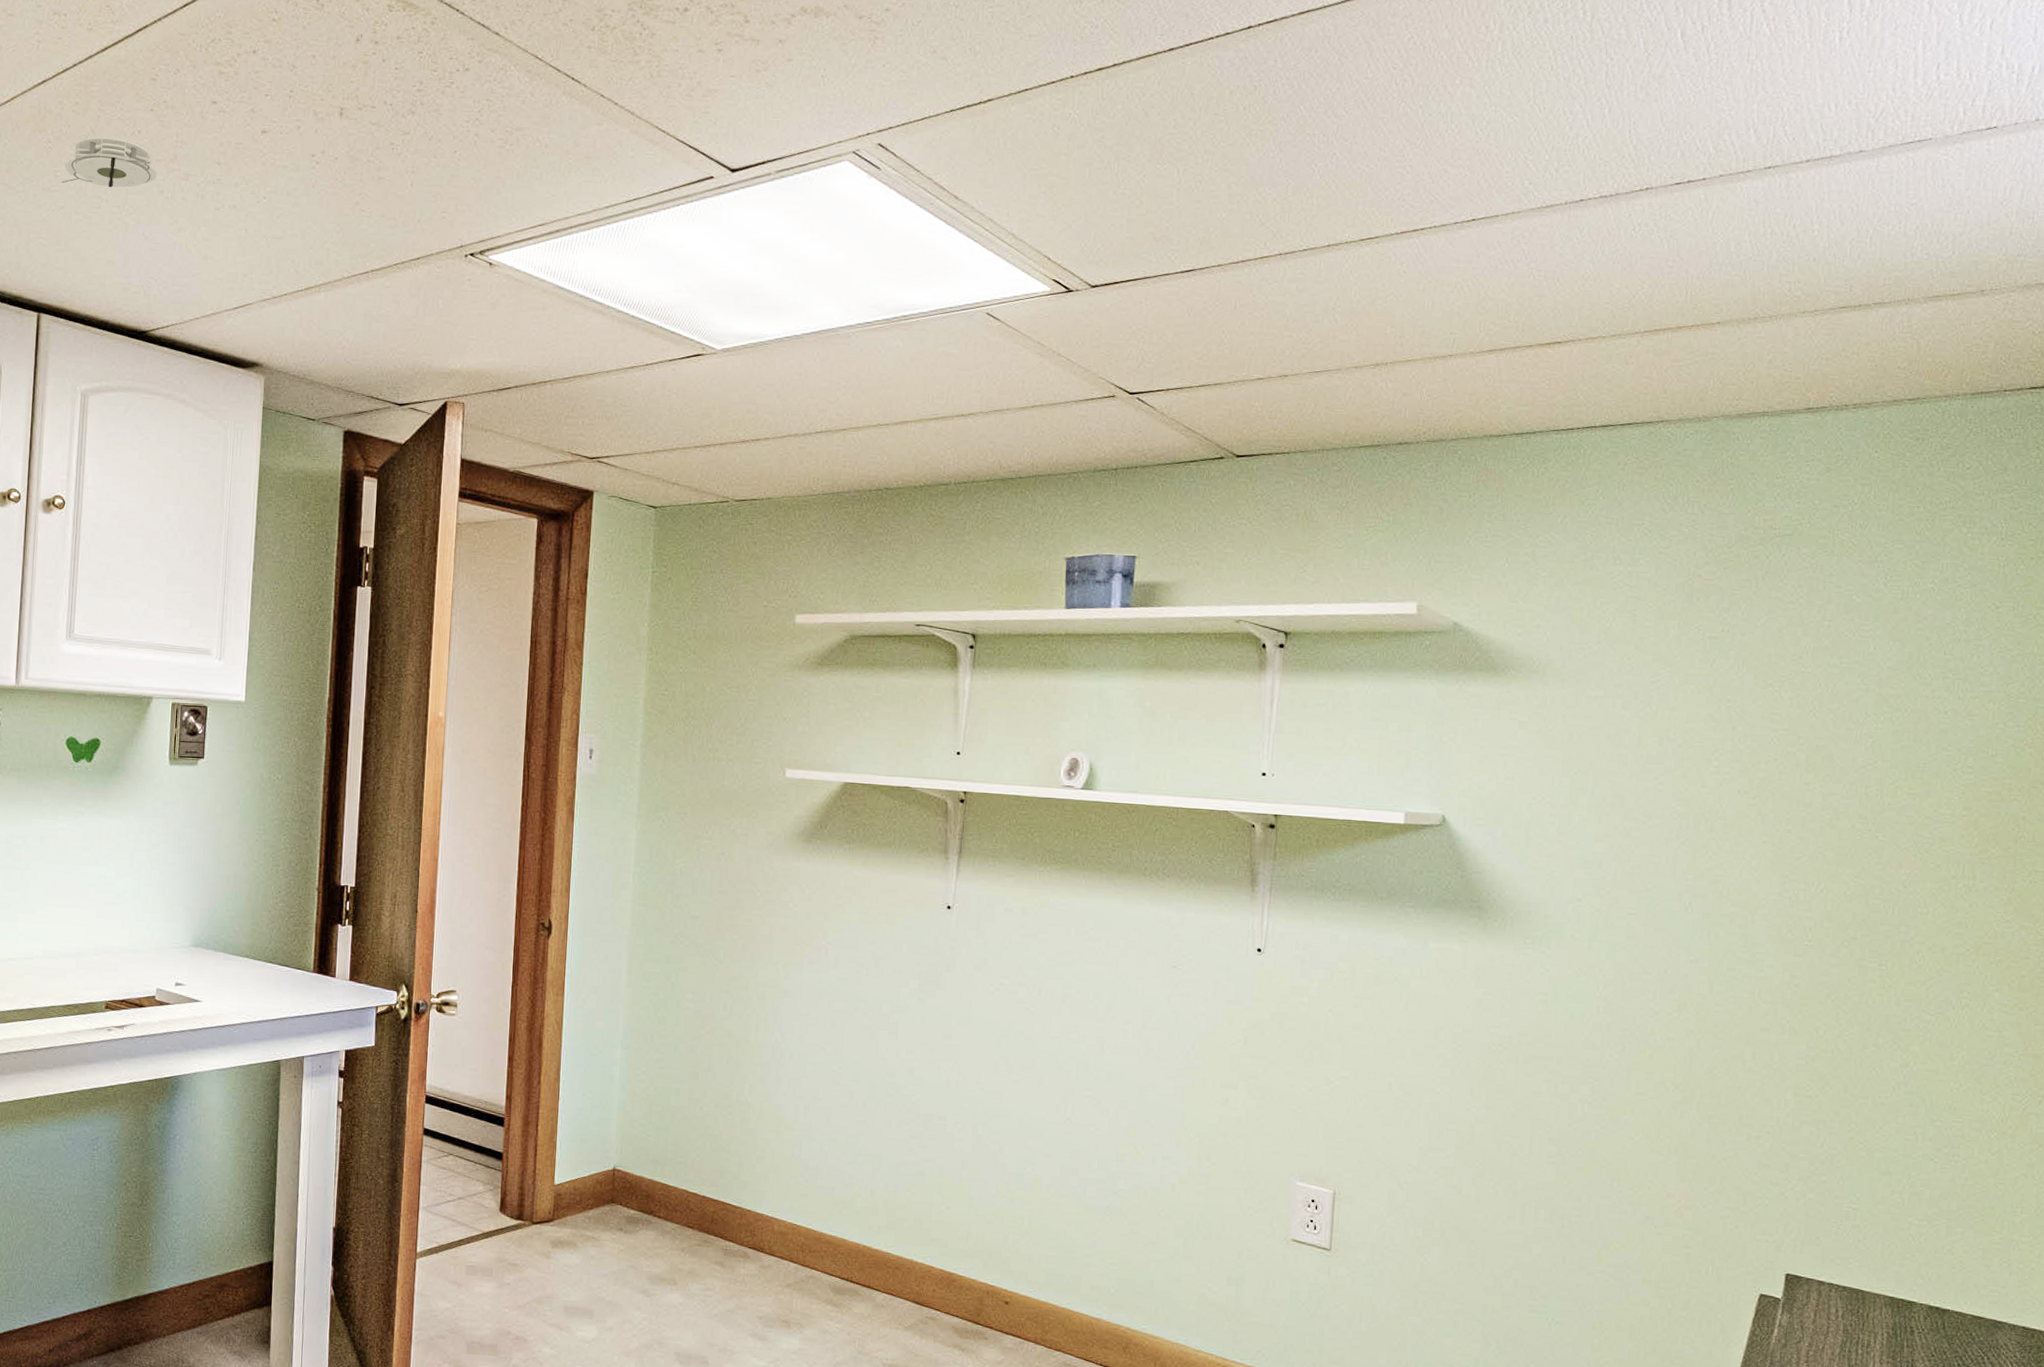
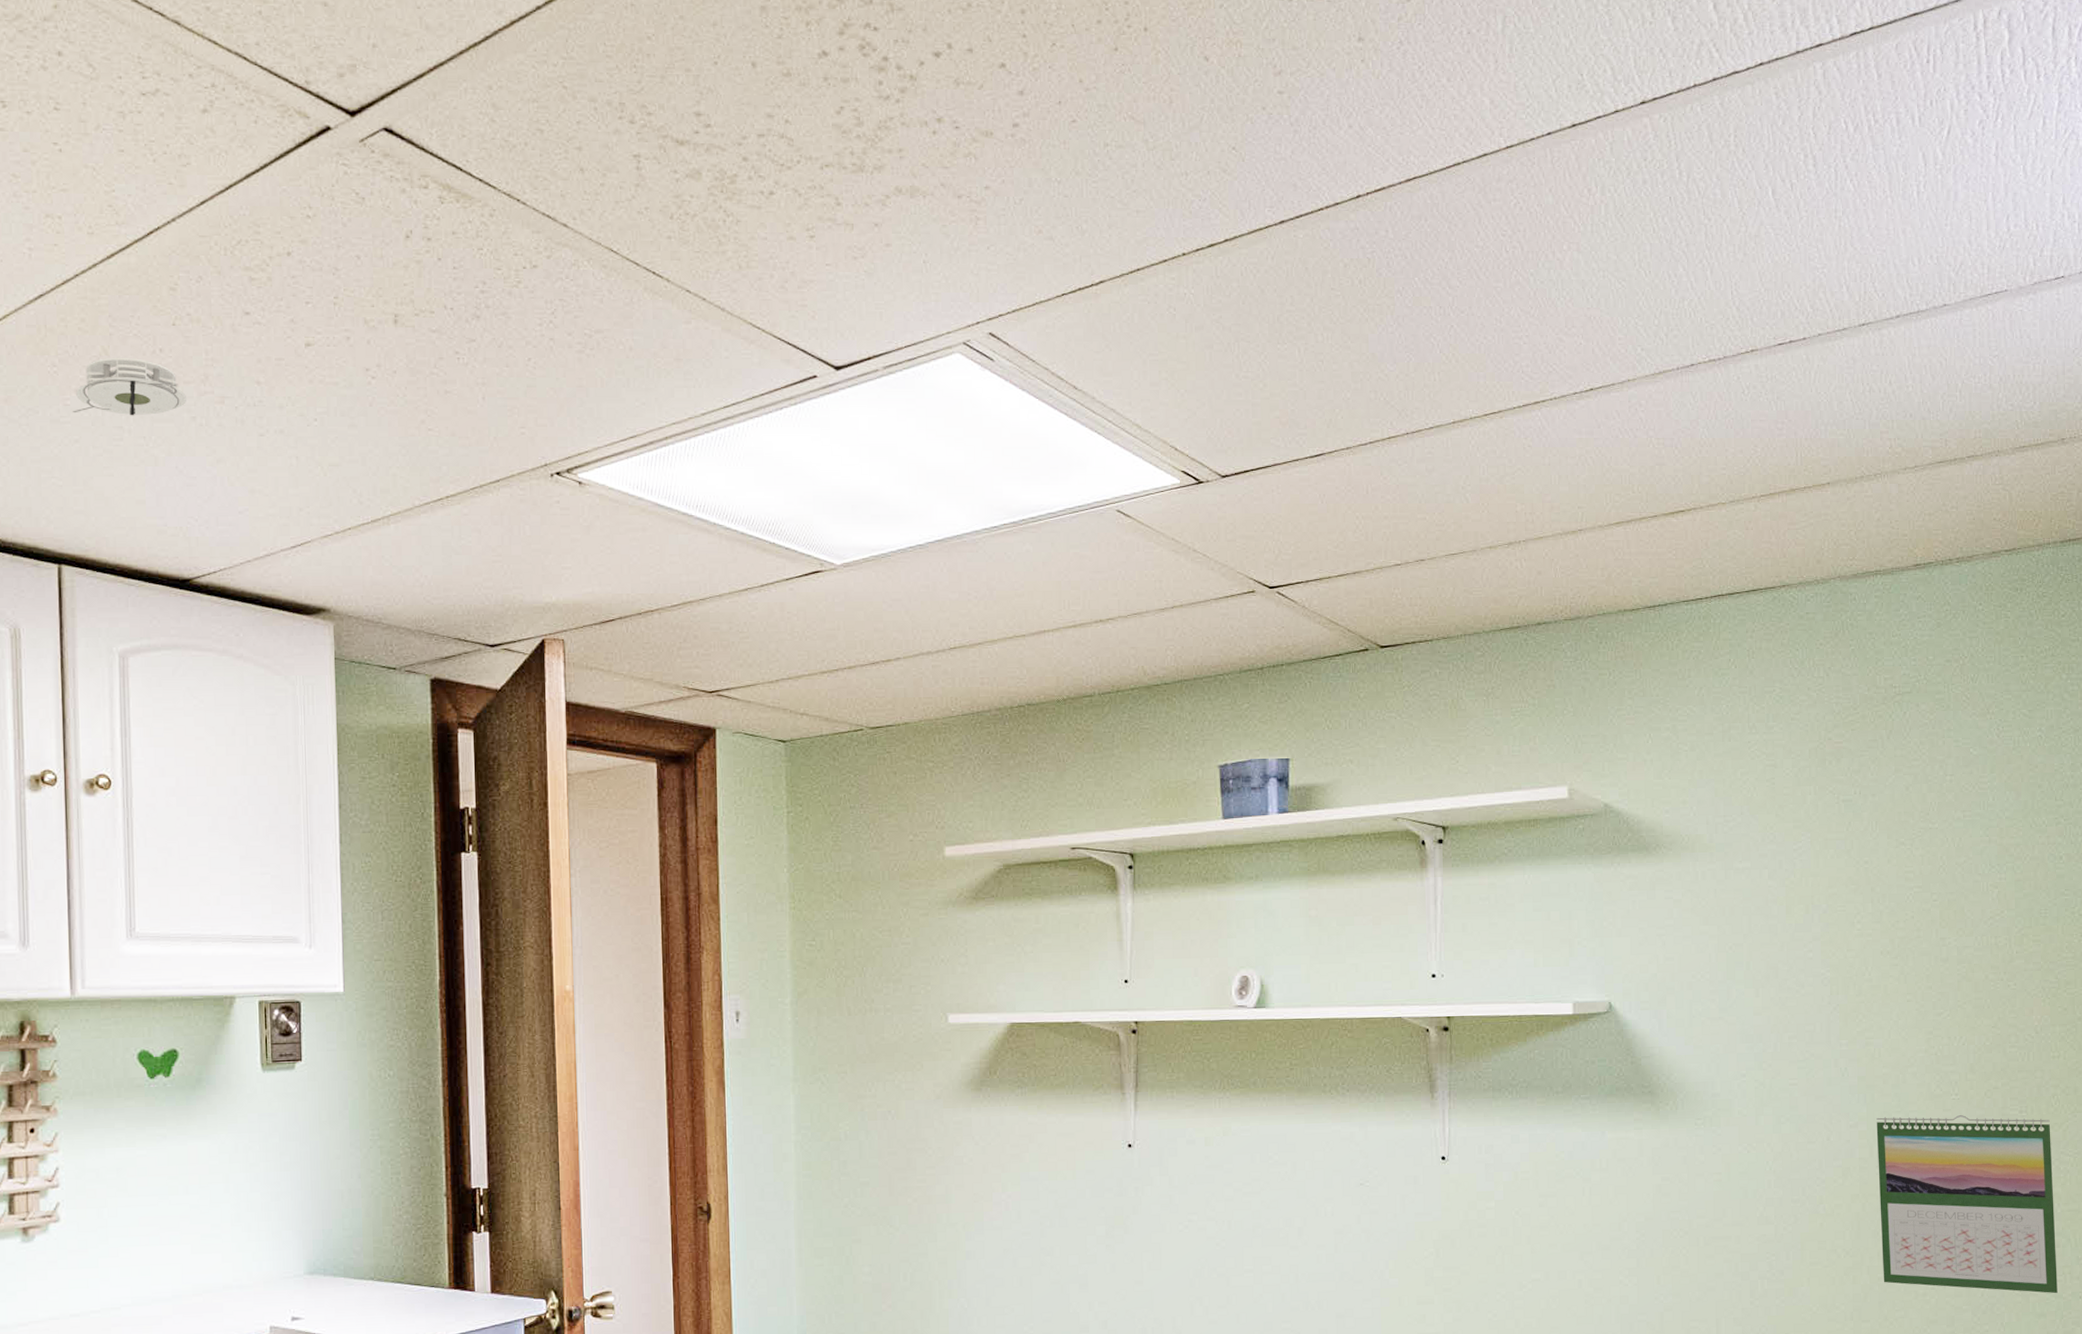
calendar: none [1714,955,1913,1153] -> present [1876,1115,2058,1294]

